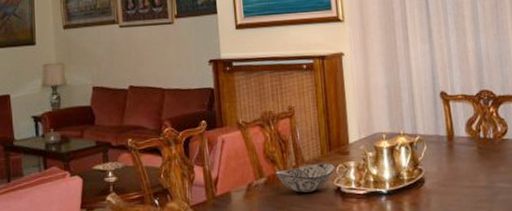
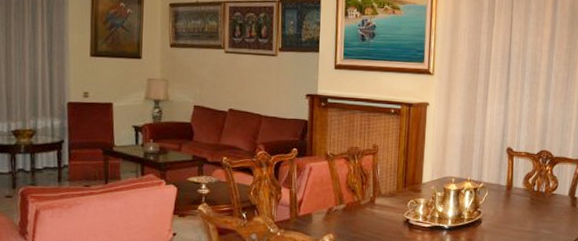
decorative bowl: present [274,163,336,193] -> none [353,197,408,221]

